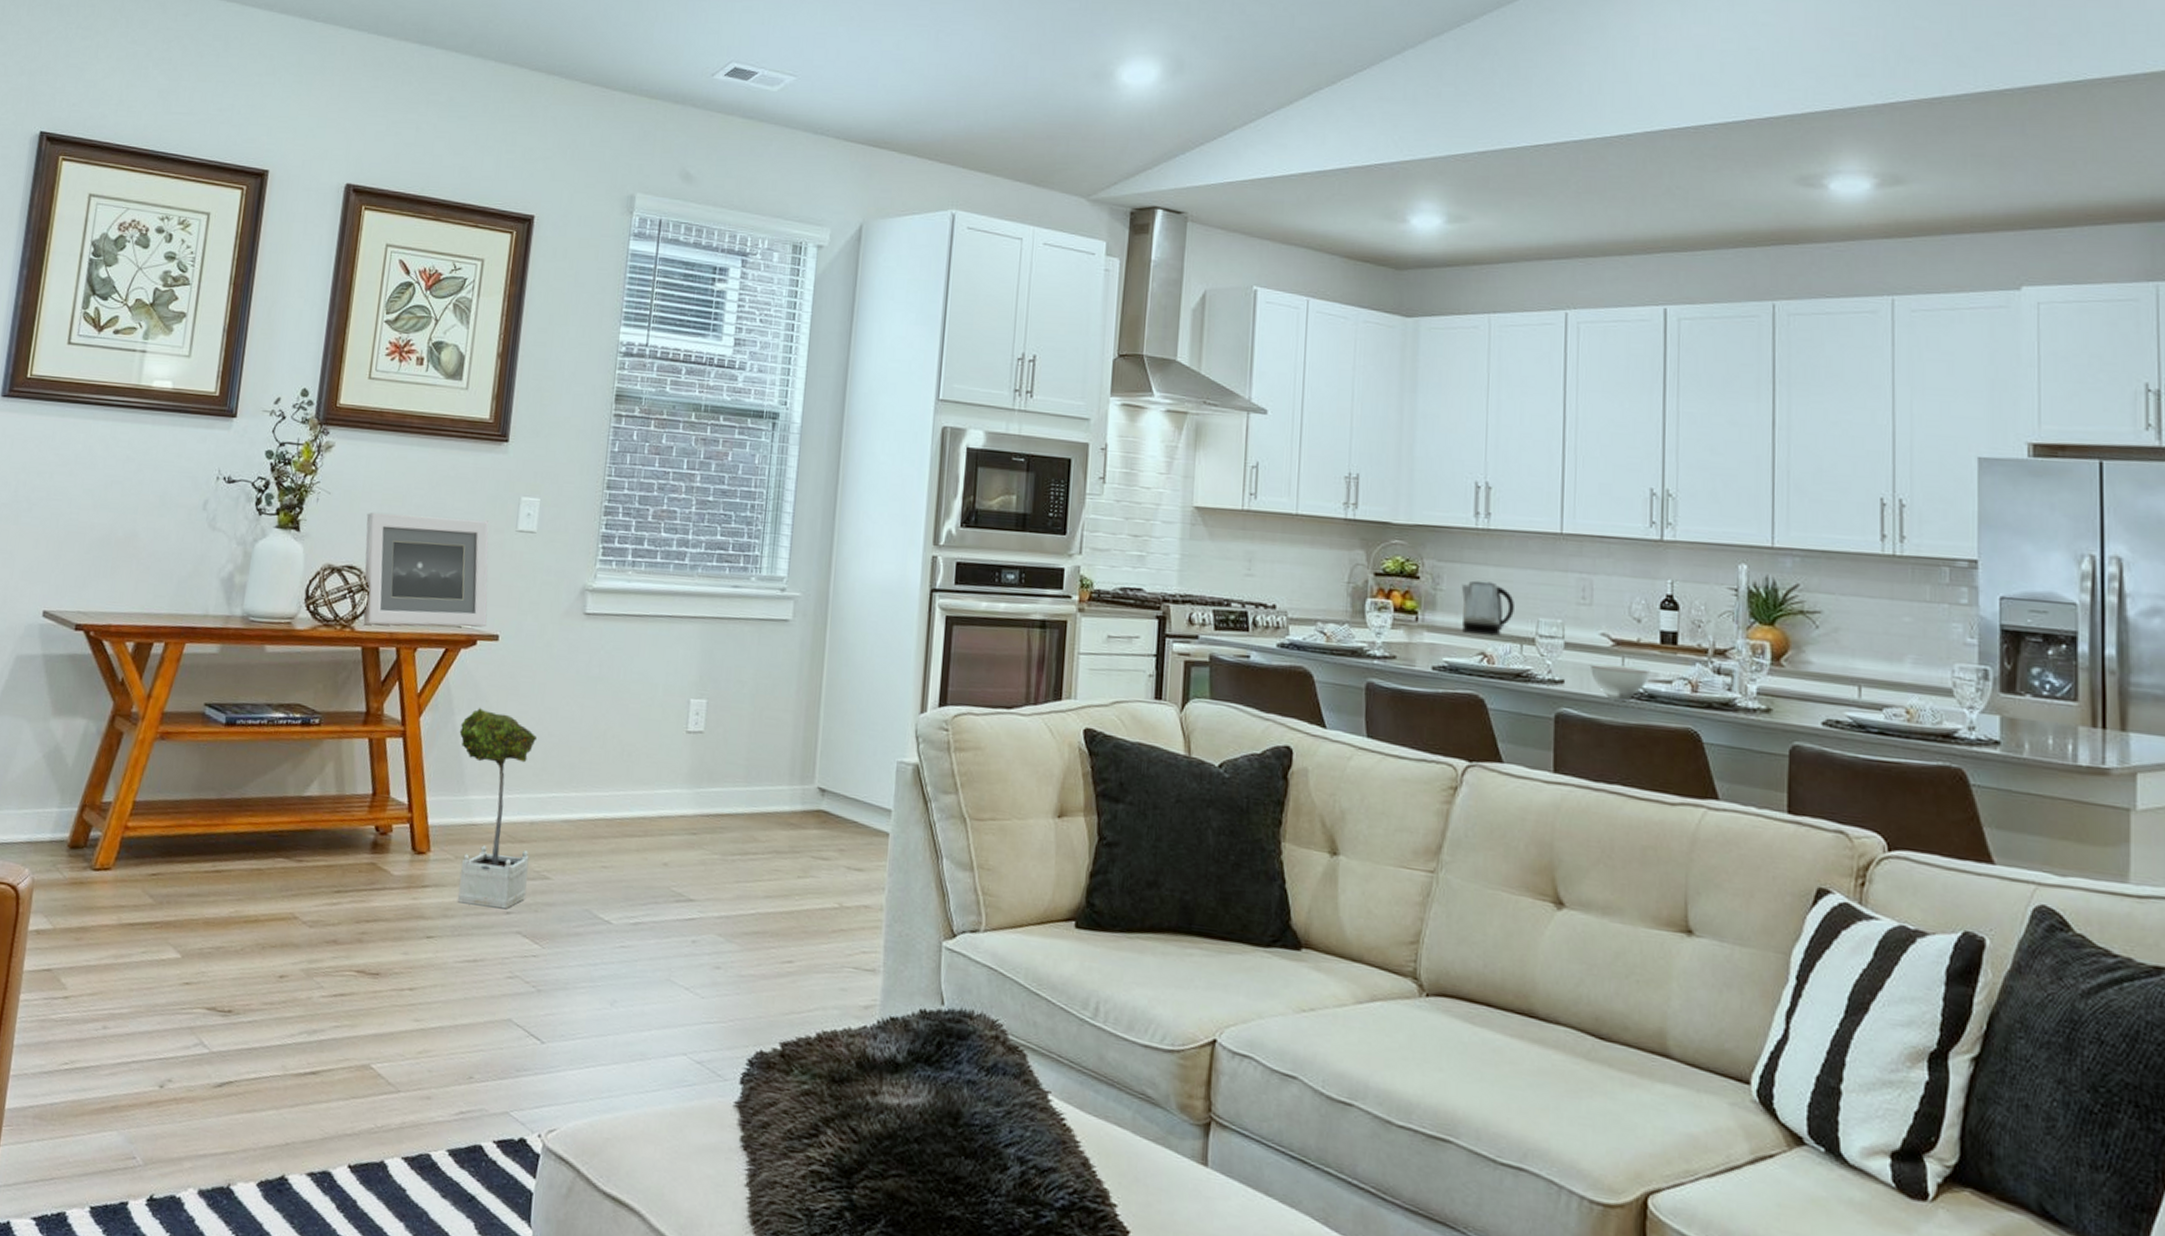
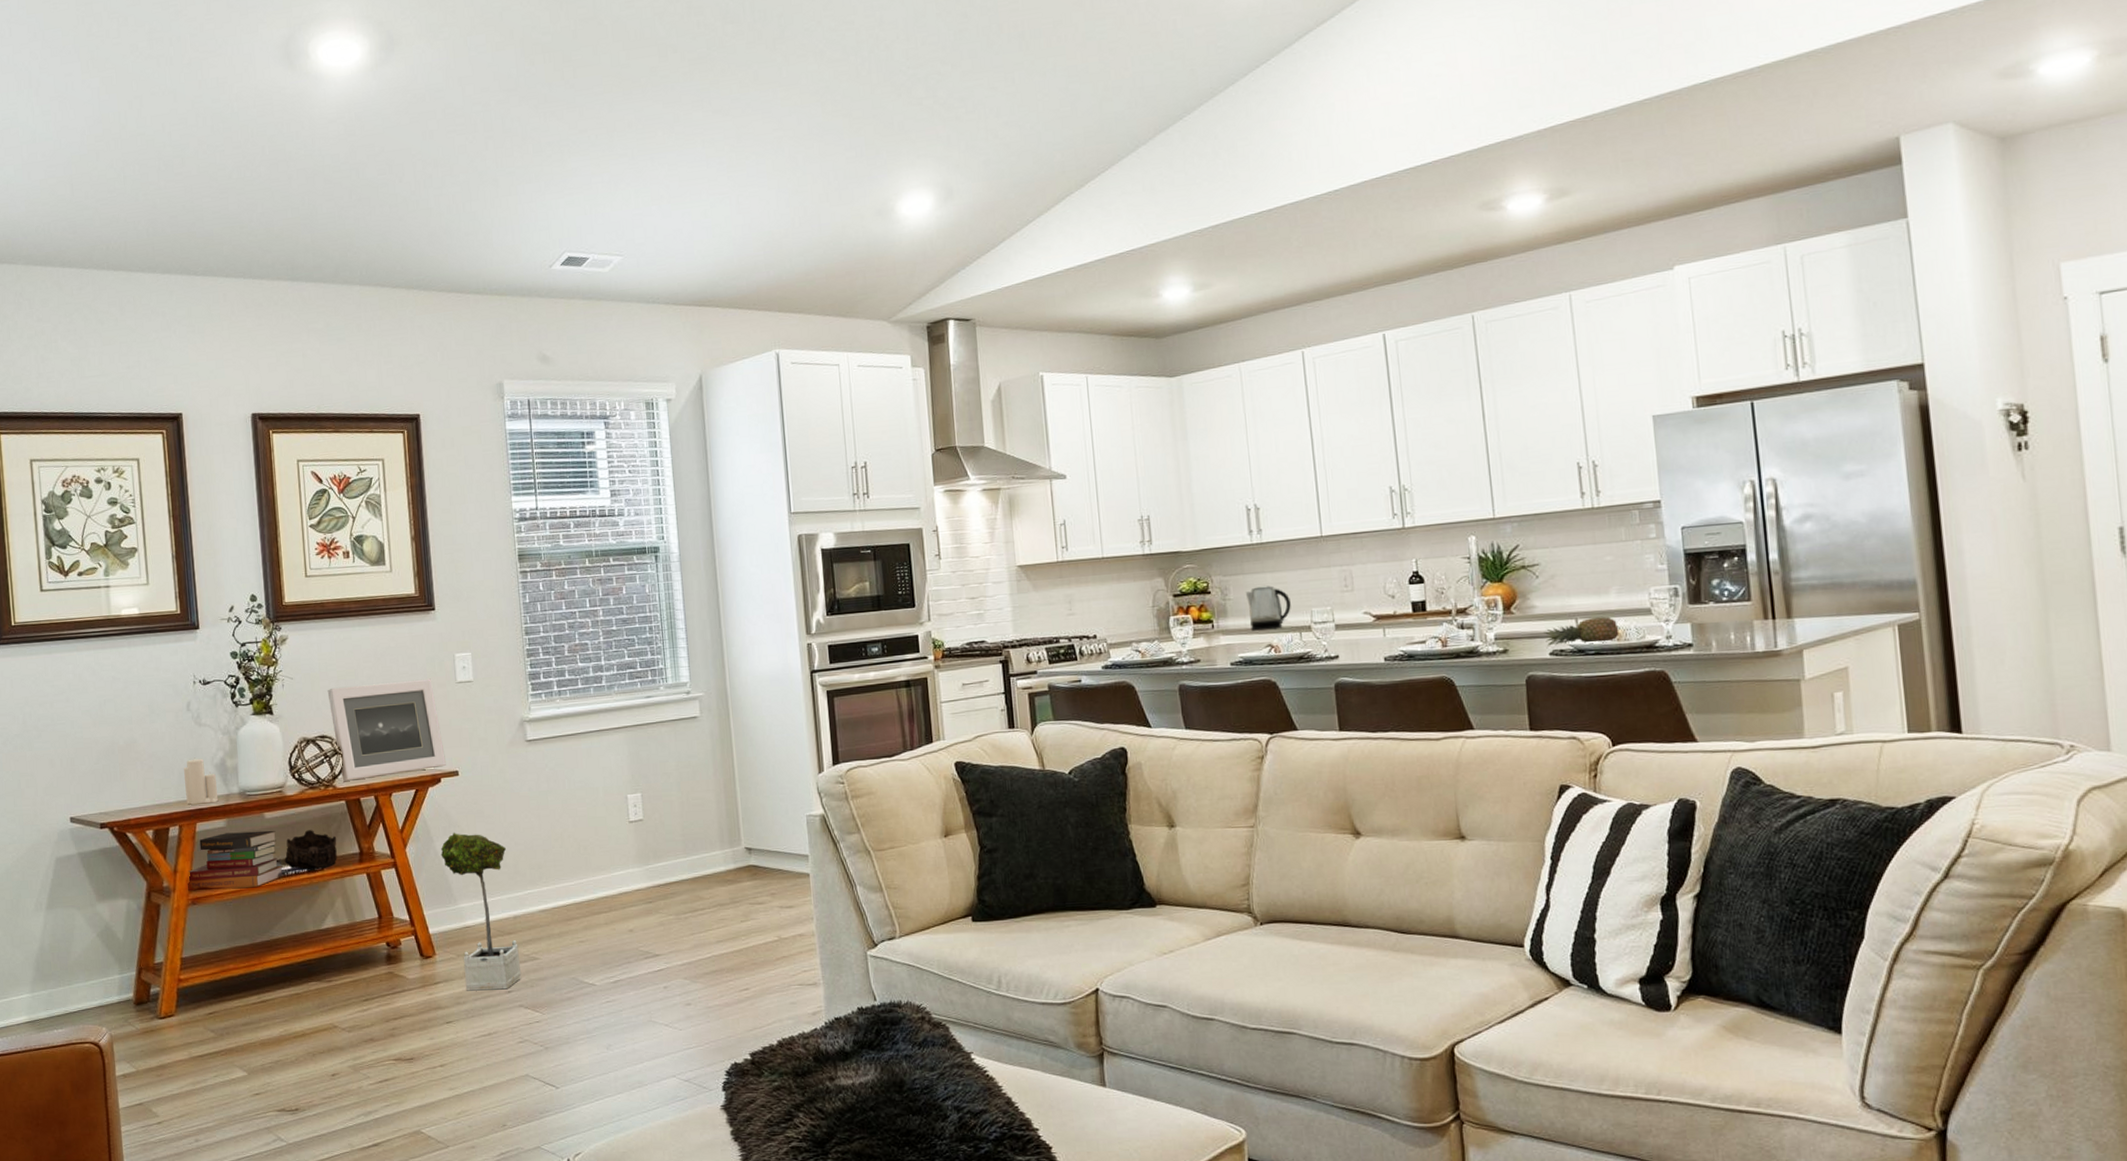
books: none [159,661,274,732] -> present [188,830,284,892]
candle: none [179,566,219,624] -> present [183,757,219,806]
decorative box: none [277,674,343,725] -> present [284,830,337,871]
bowl: present [1589,663,1650,701] -> none [1357,634,1407,665]
fruit: none [1817,687,1911,722] -> present [1543,616,1619,648]

